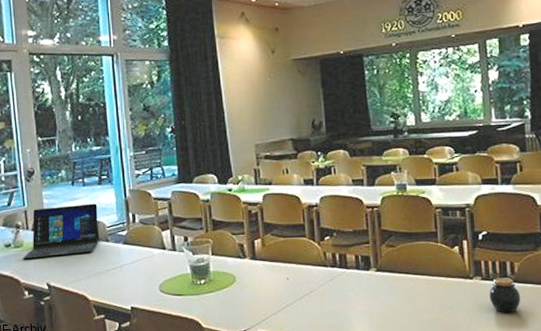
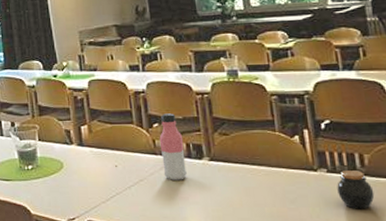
water bottle: none [330,226,354,291] -> present [159,113,187,180]

